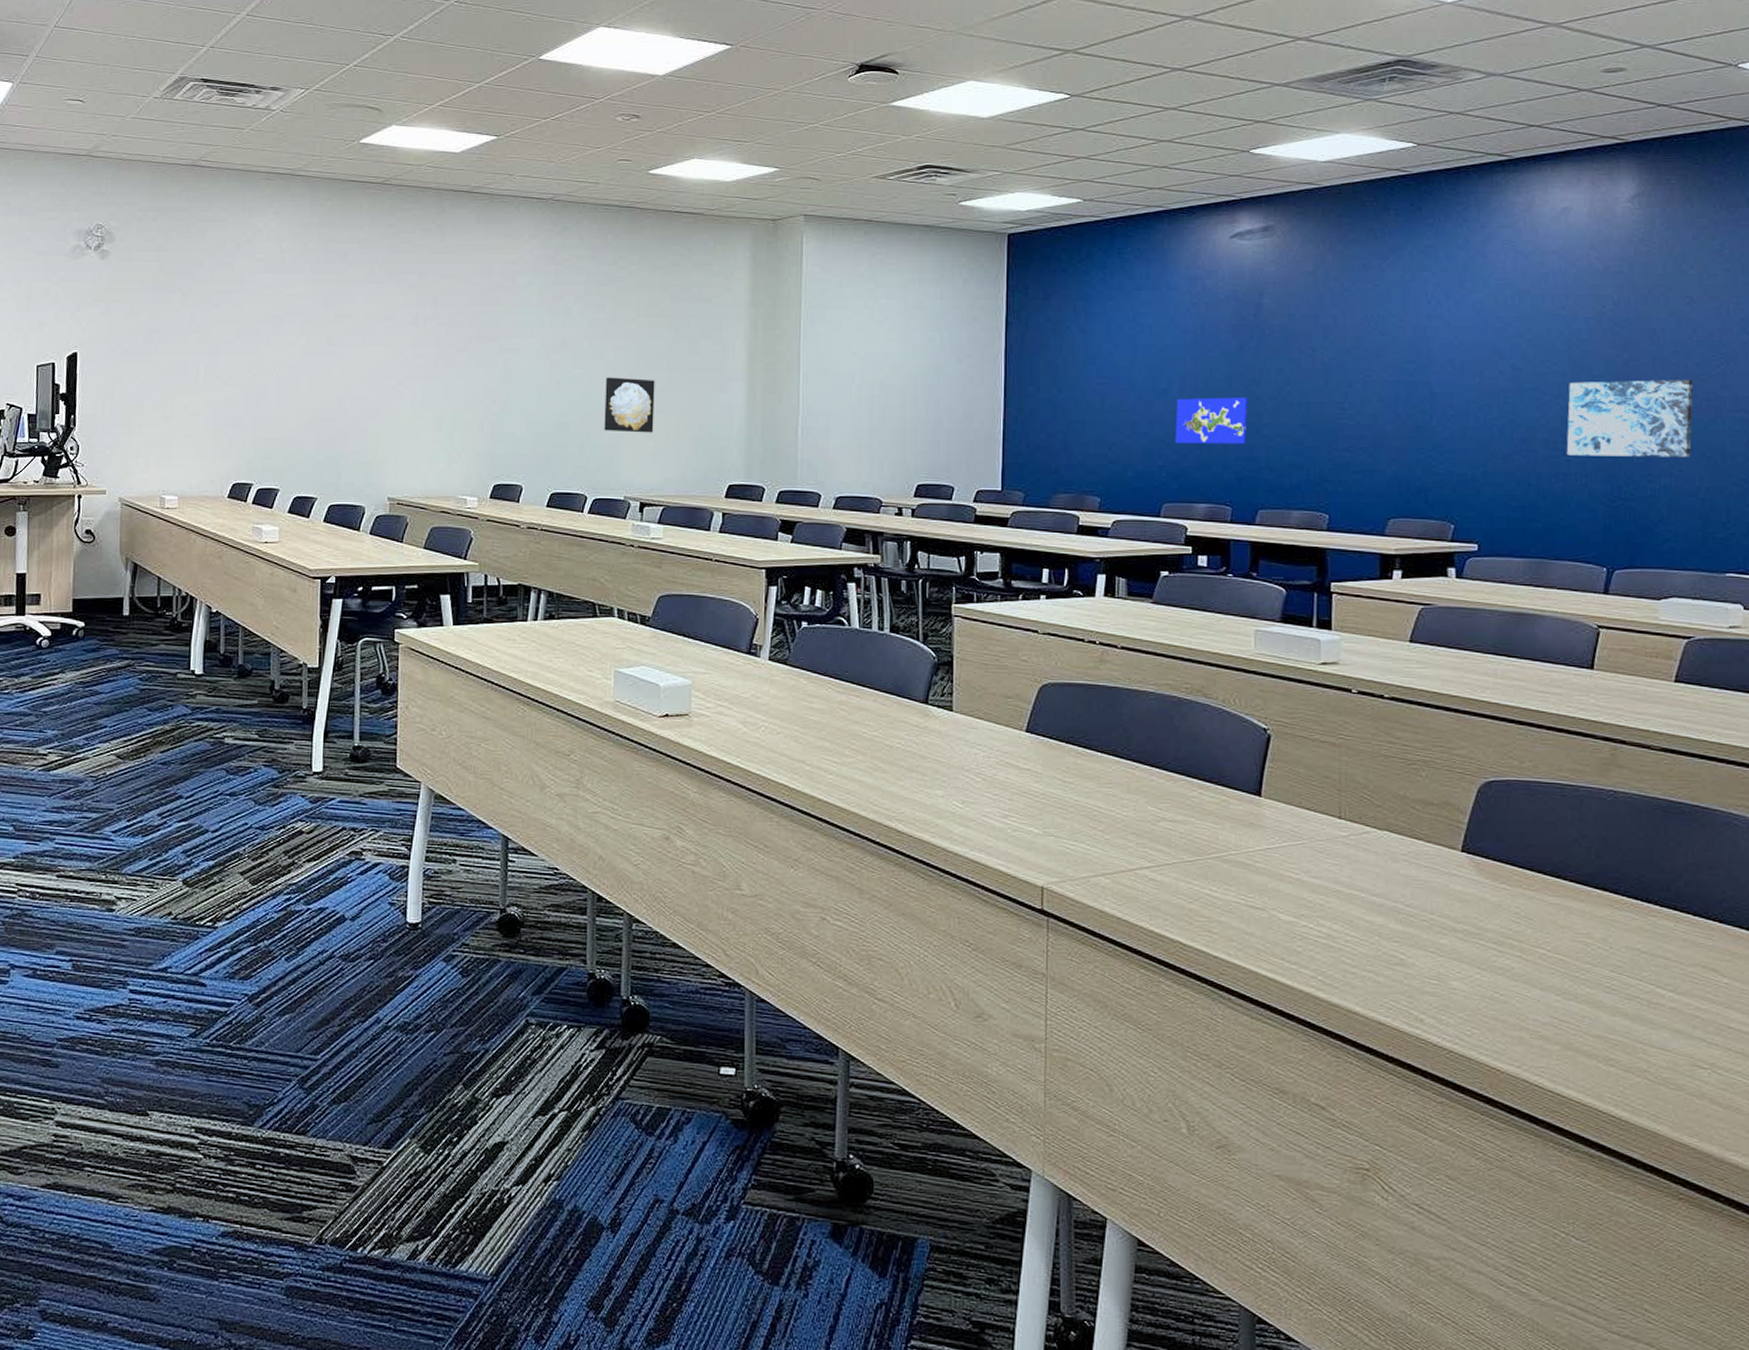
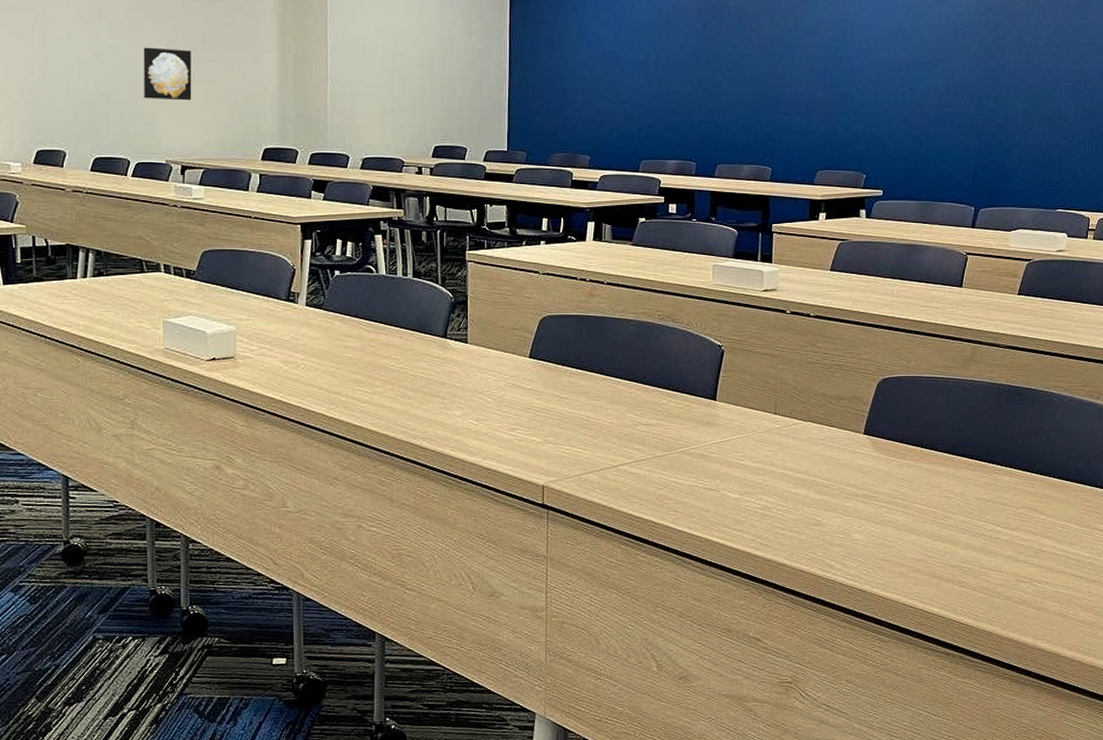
world map: present [1175,397,1248,445] -> none [651,69,710,109]
wall art: present [1566,379,1694,458] -> none [949,55,1042,119]

